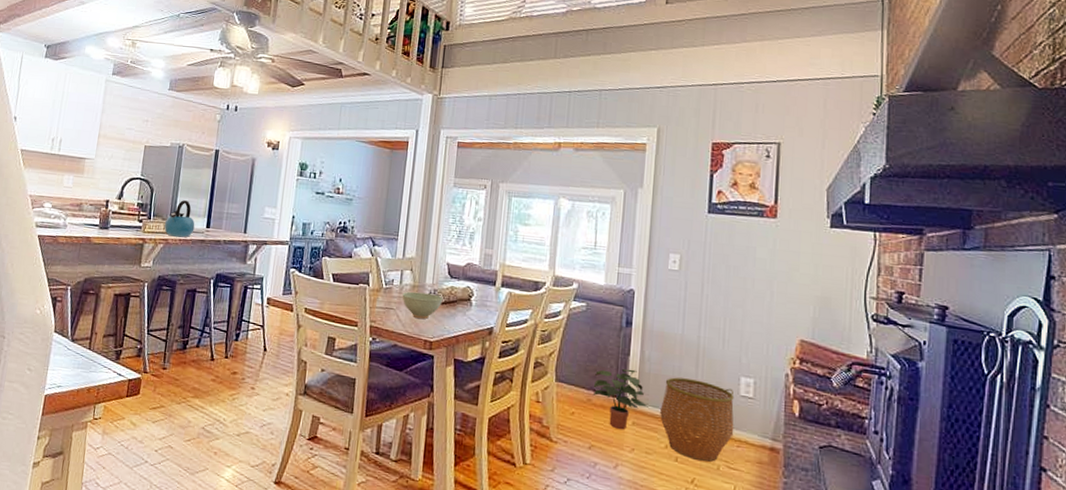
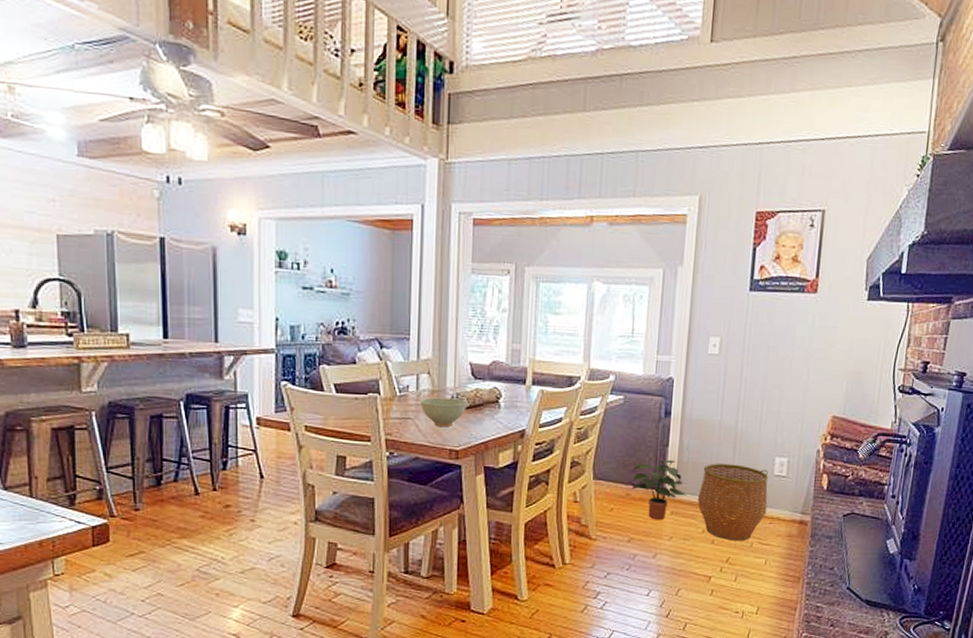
kettle: present [164,200,195,238] -> none [104,305,148,353]

